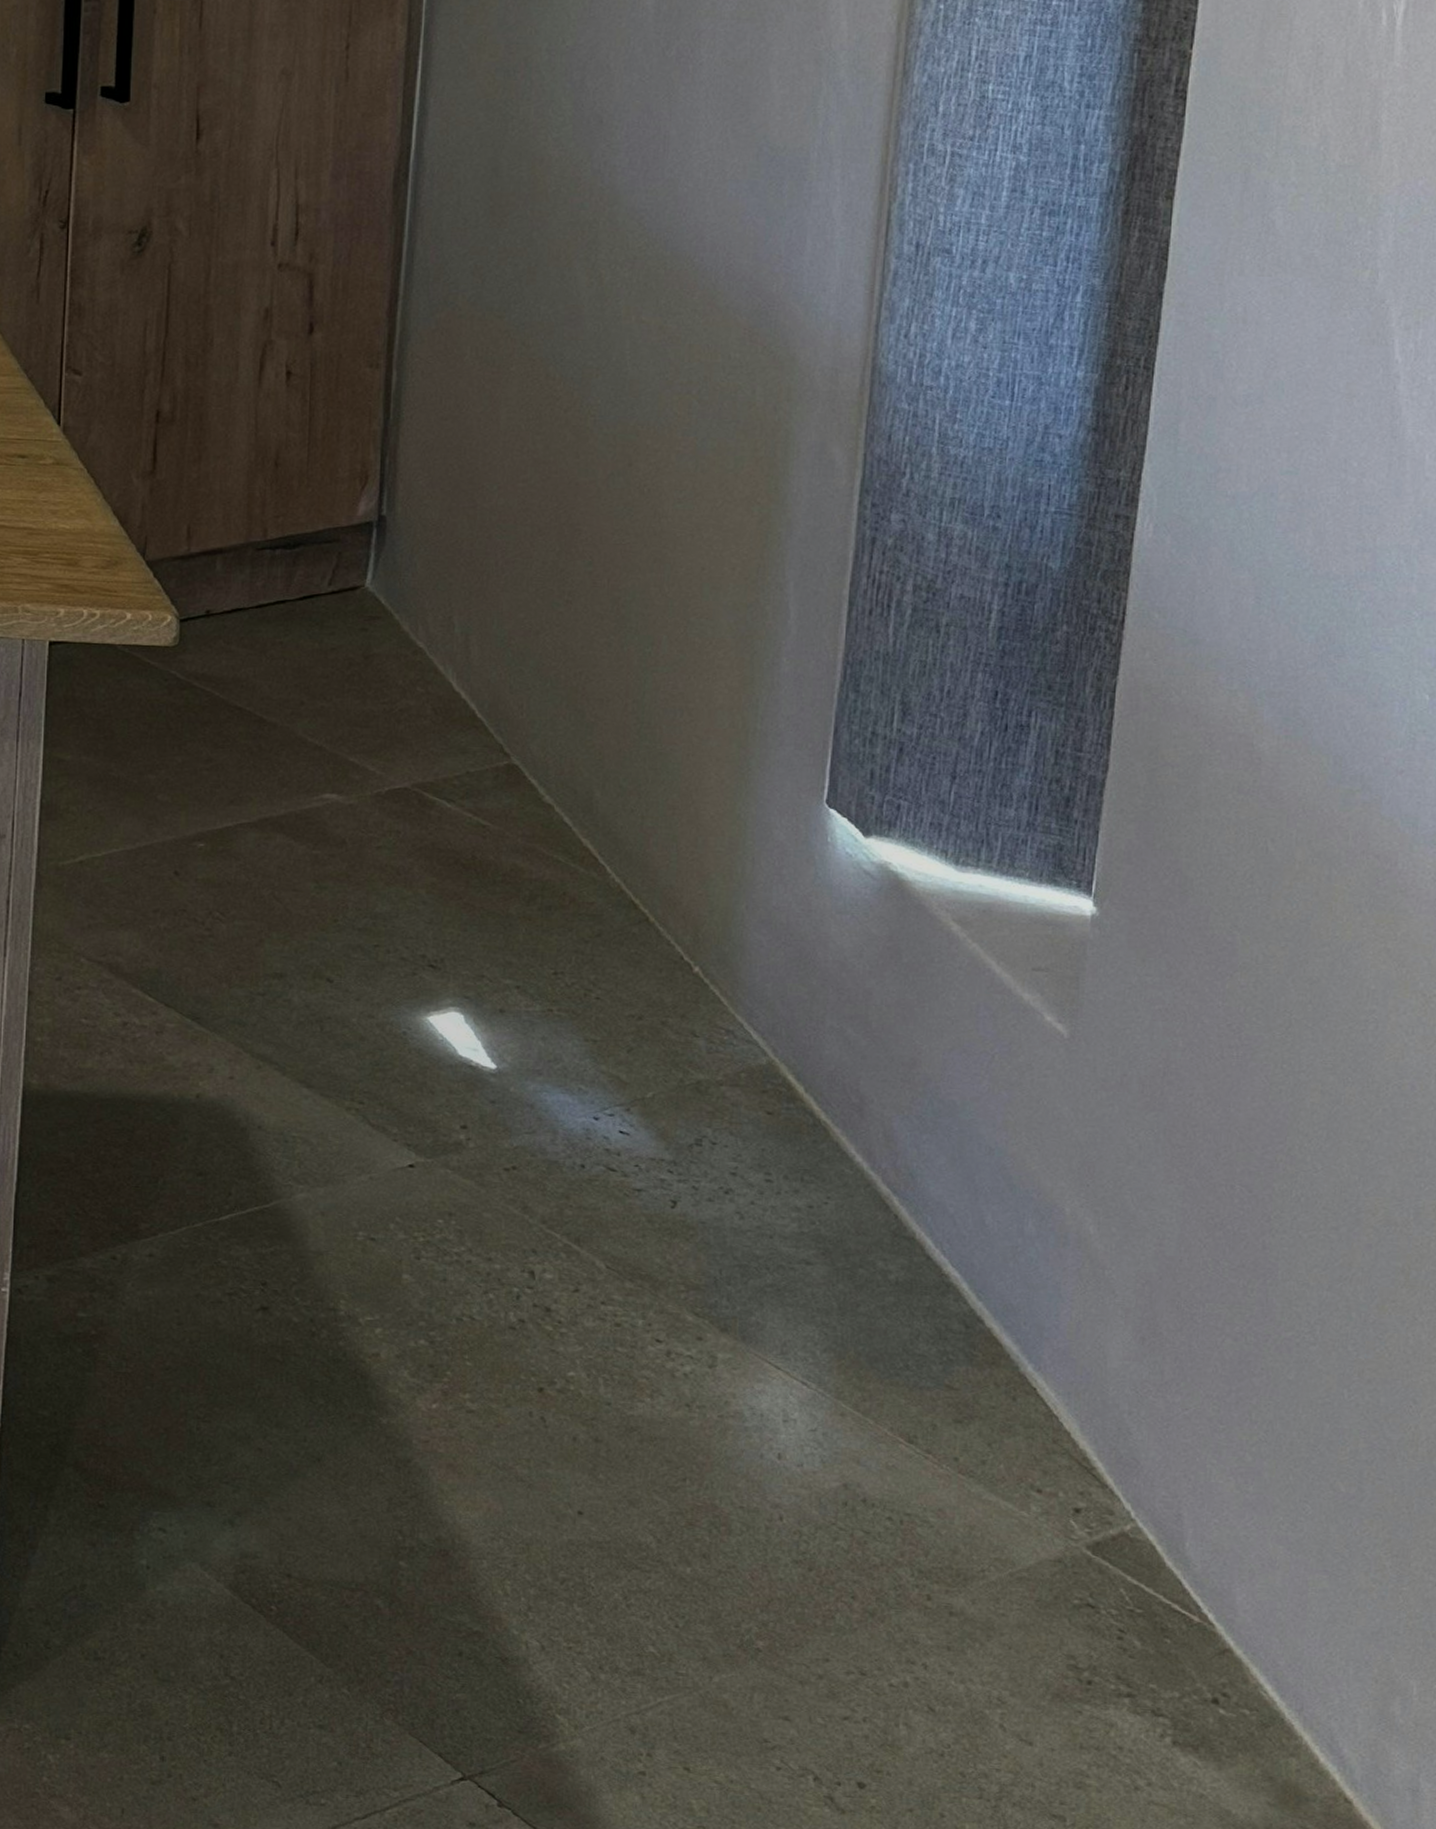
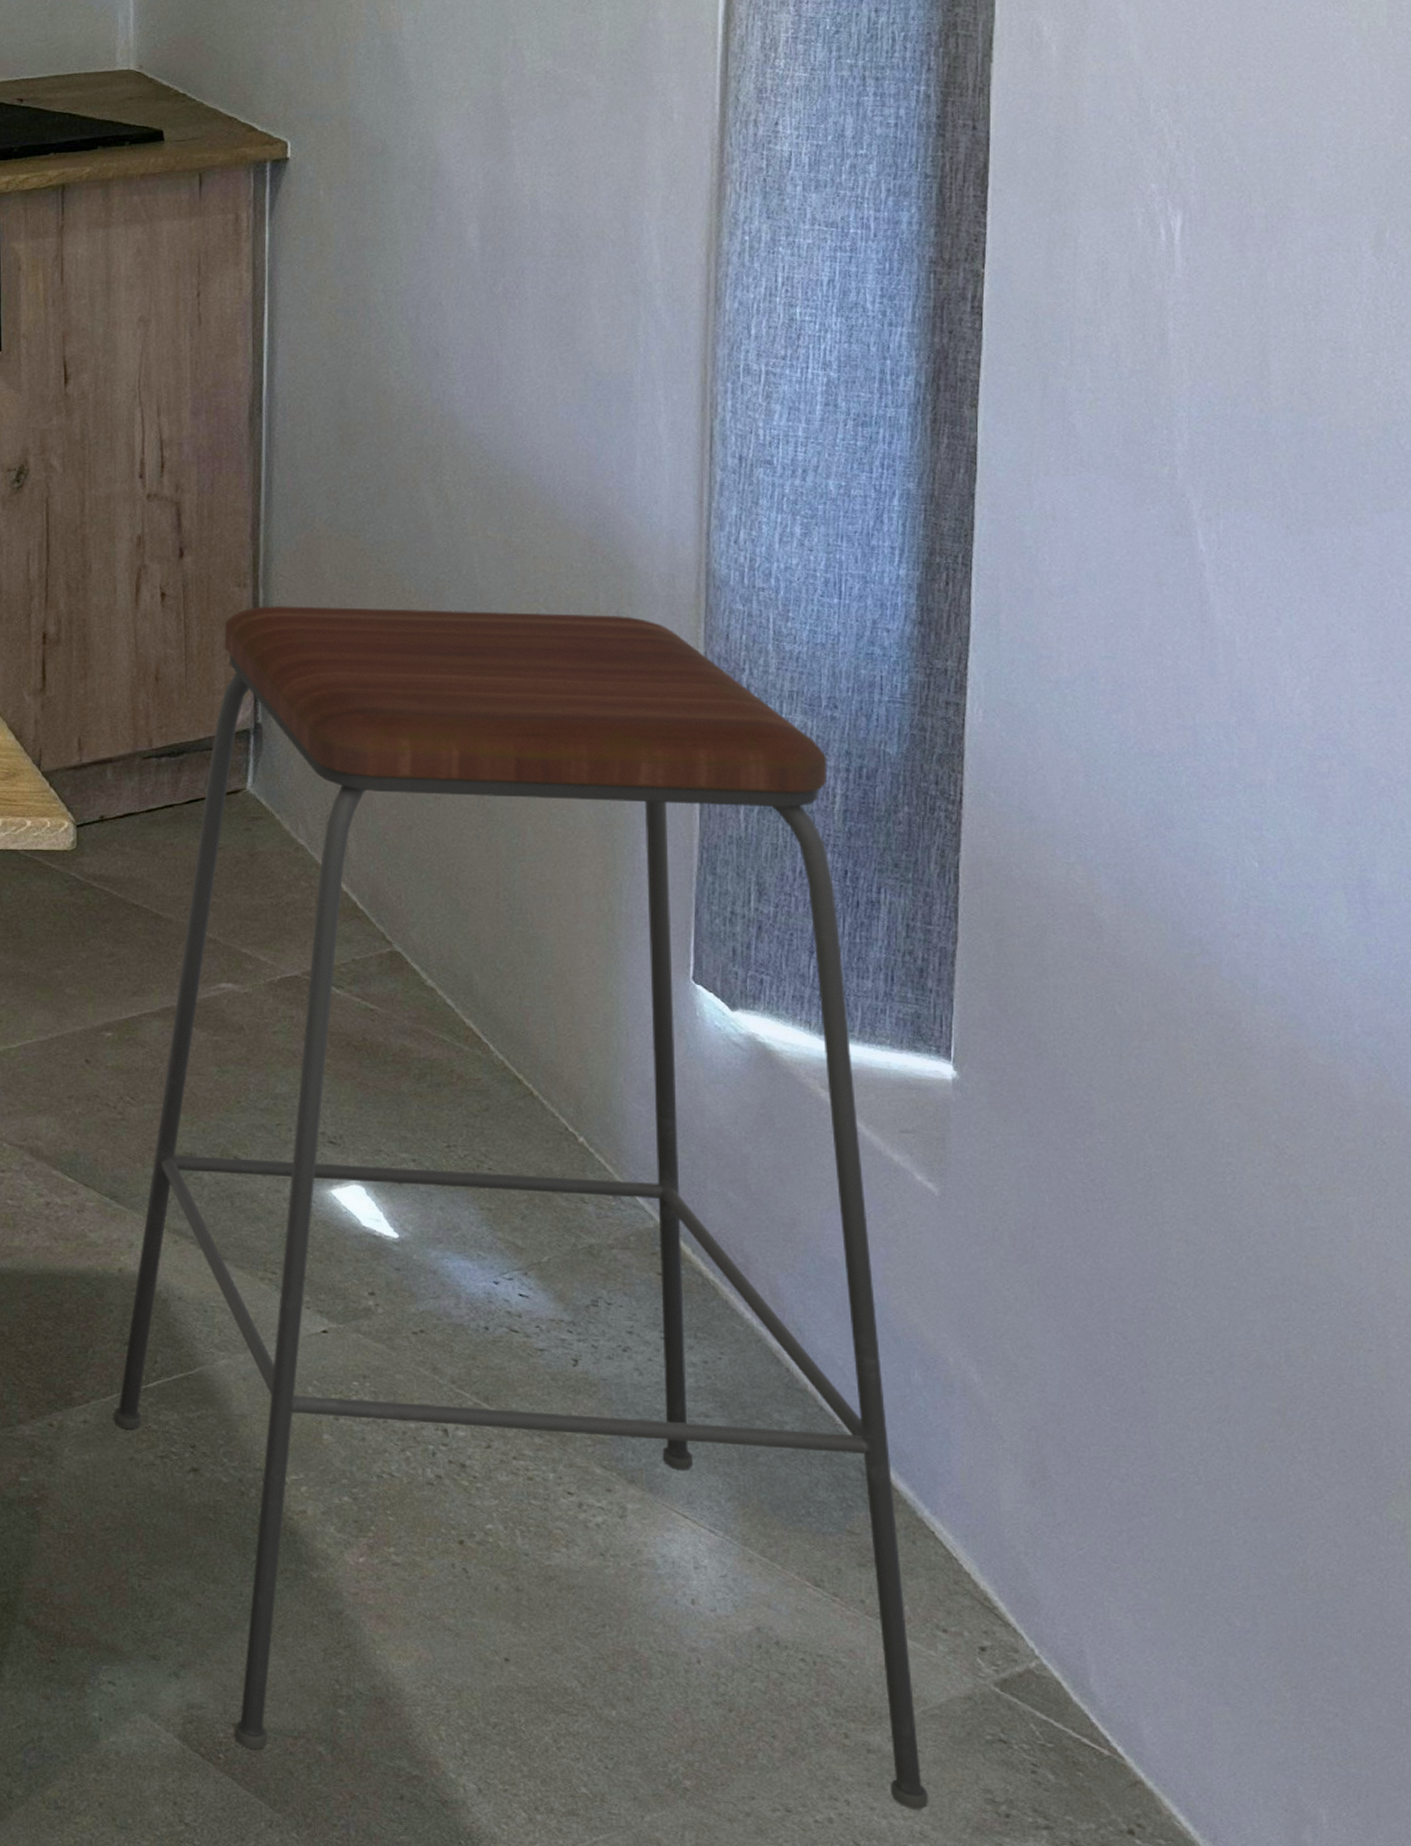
bar stool: none [180,389,1009,1674] -> present [113,606,928,1809]

